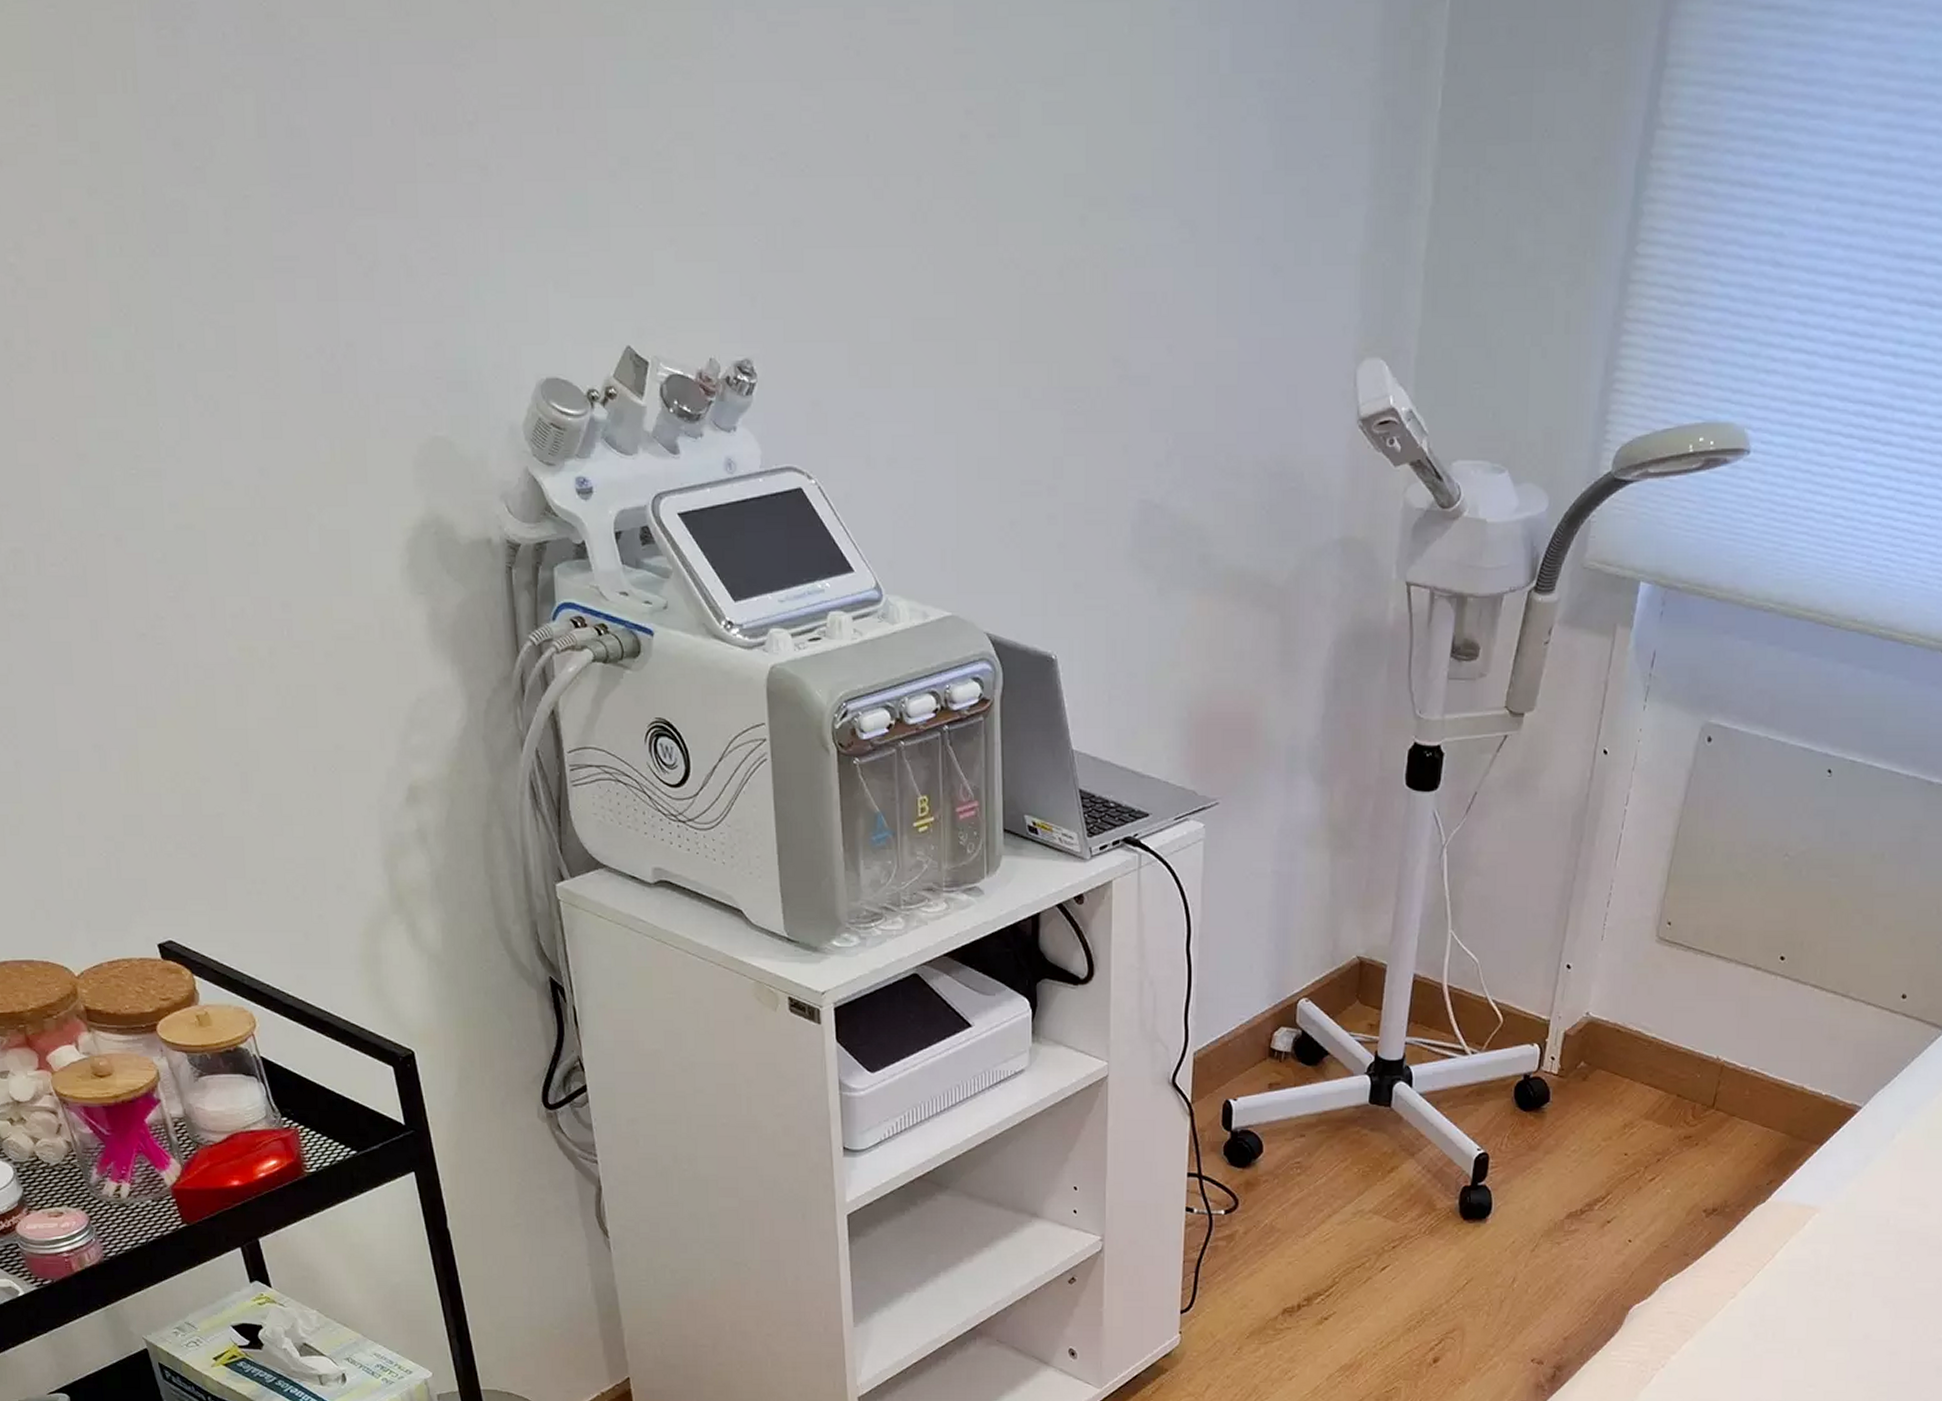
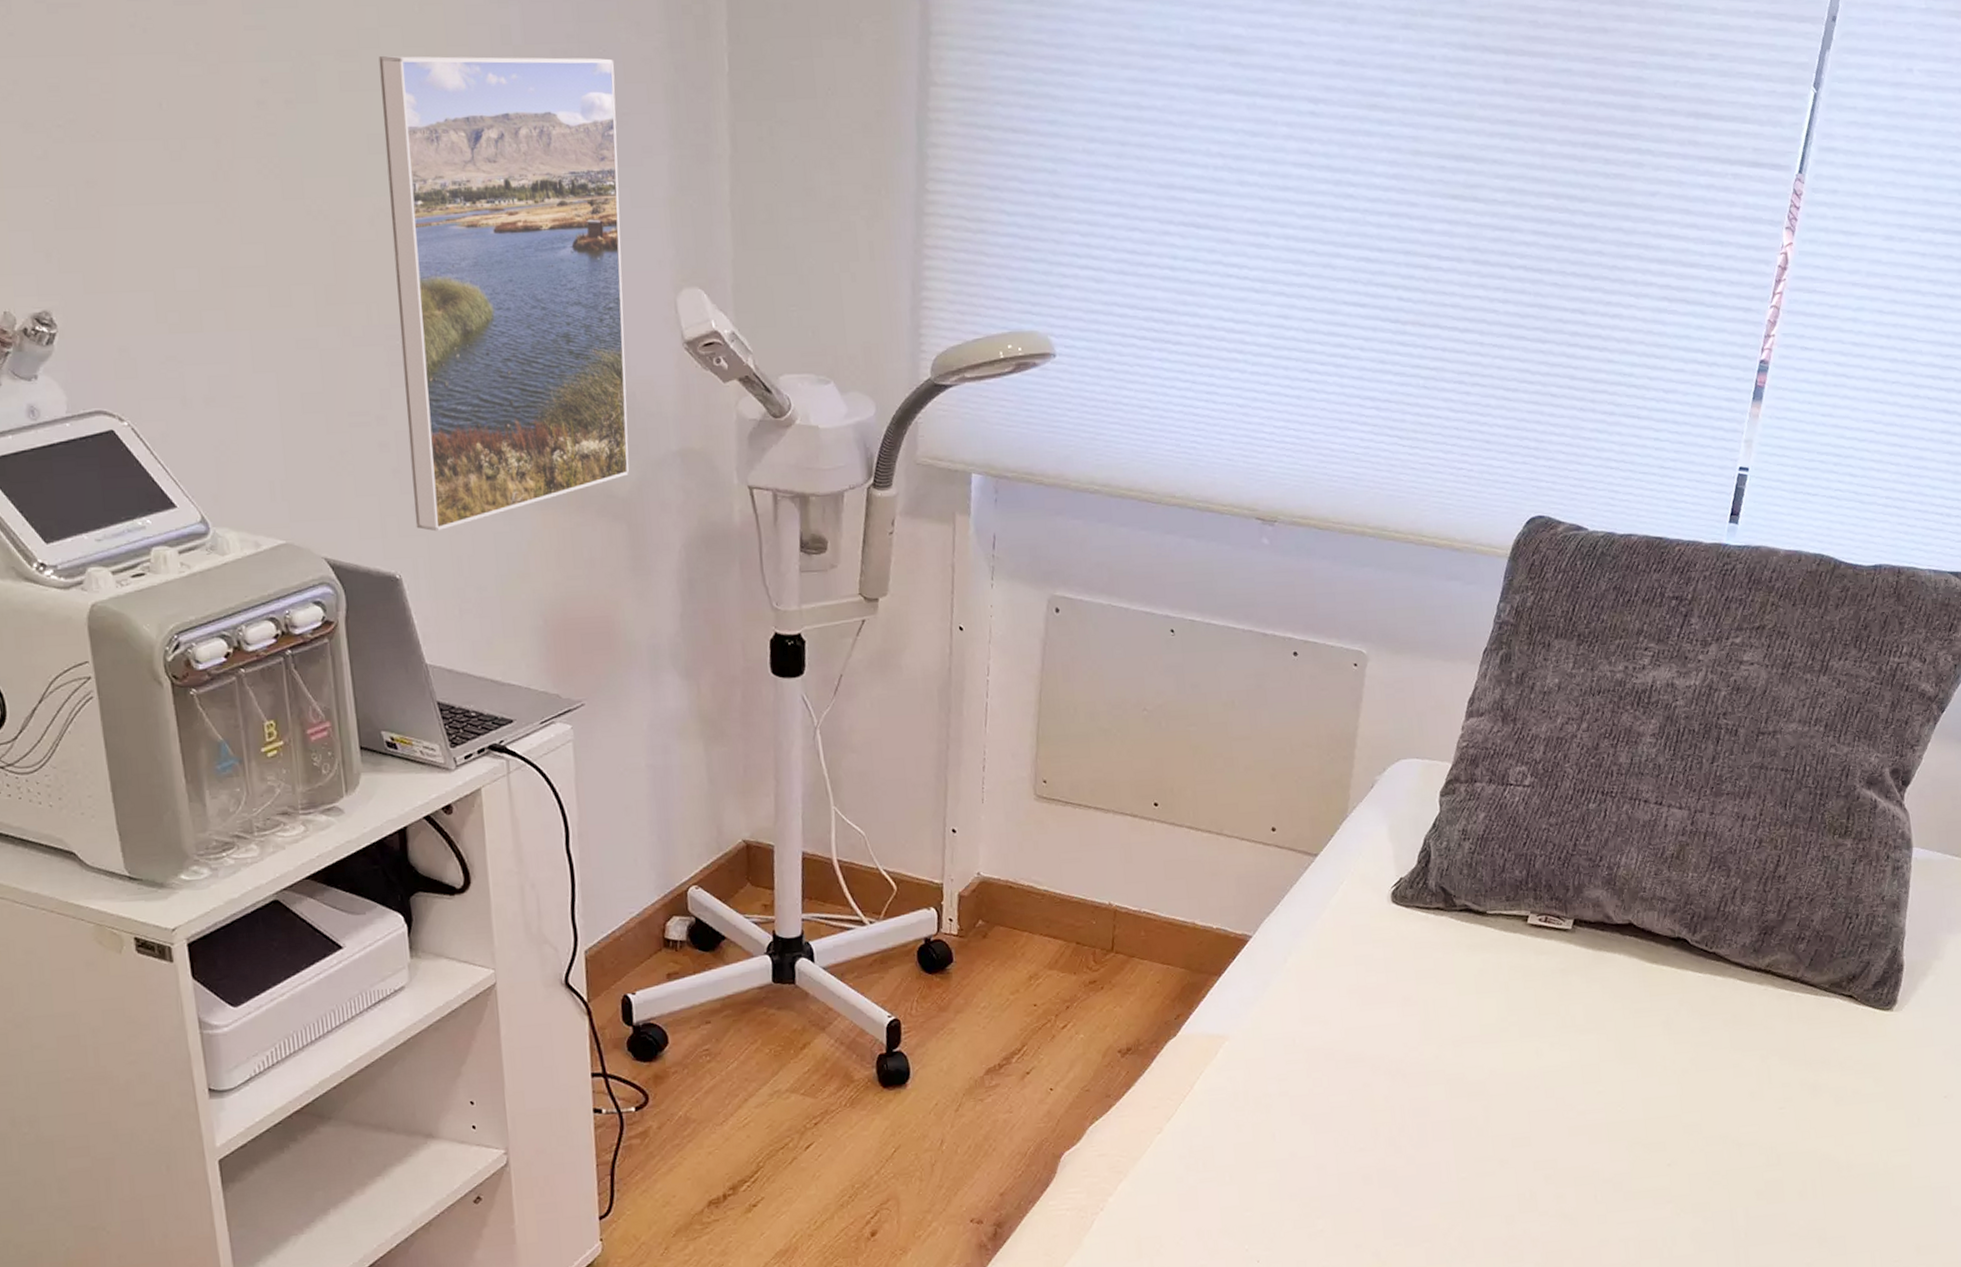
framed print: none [1075,85,1322,612] -> present [378,55,630,532]

